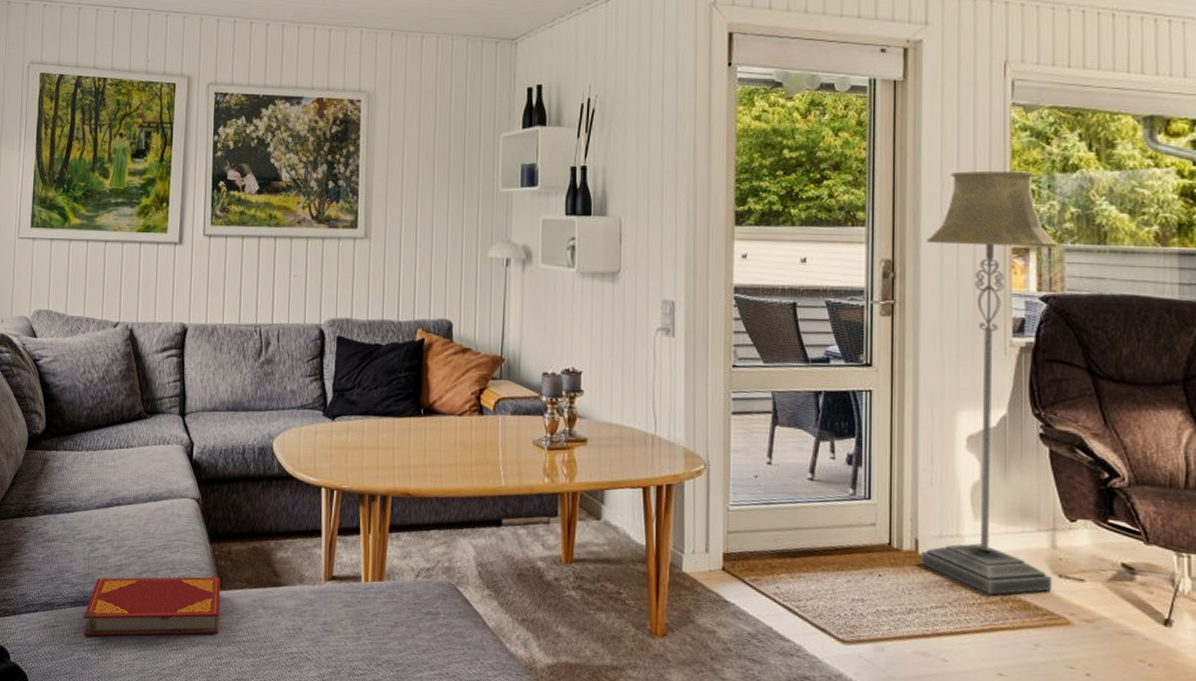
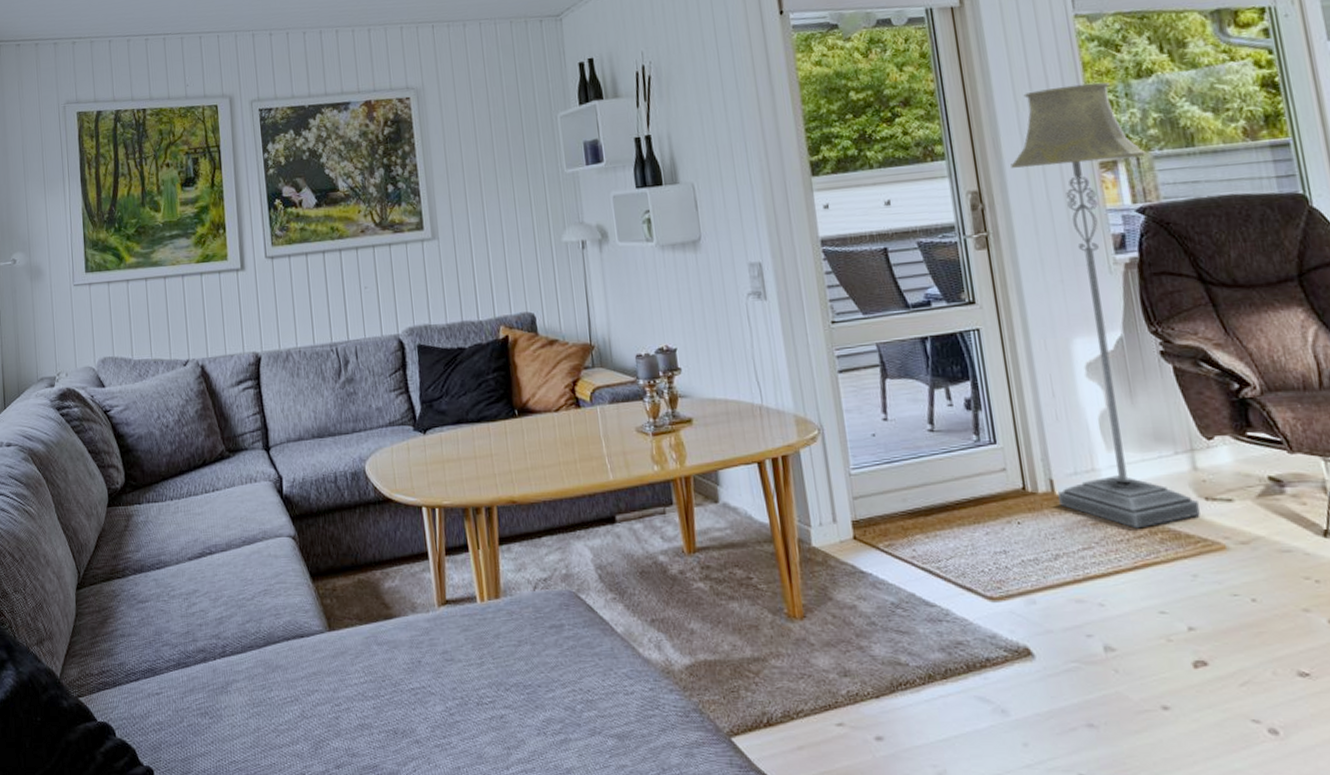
hardback book: present [83,576,221,636] -> none [188,617,334,700]

